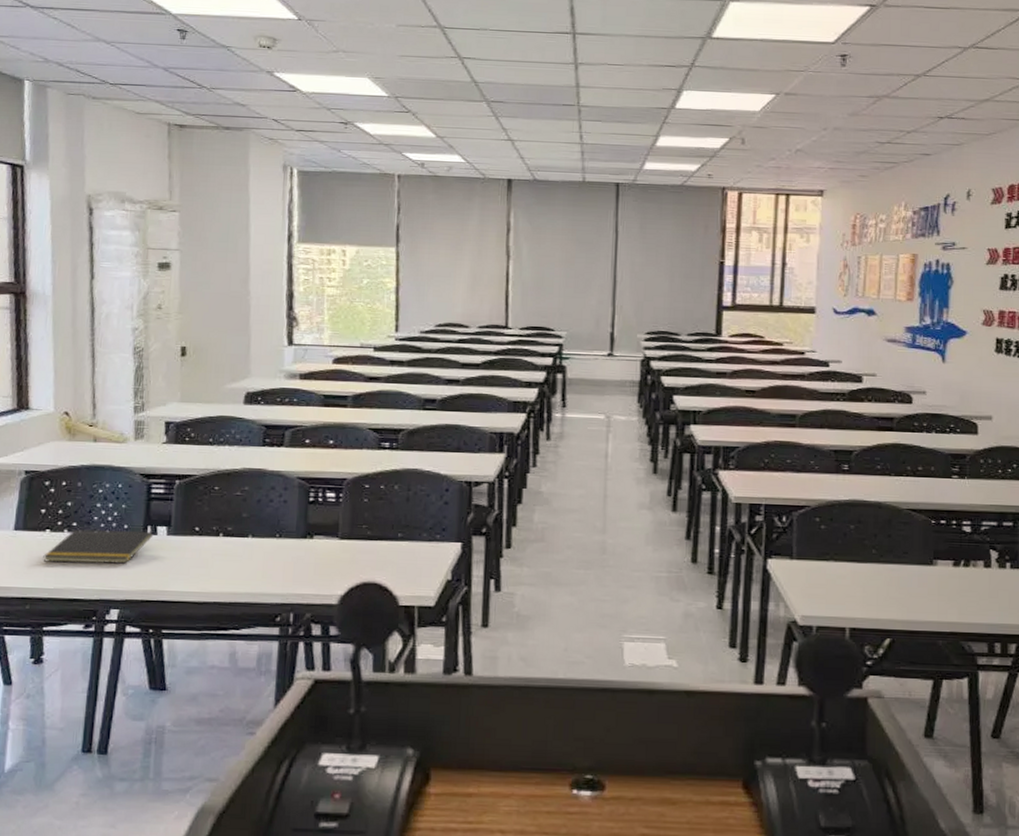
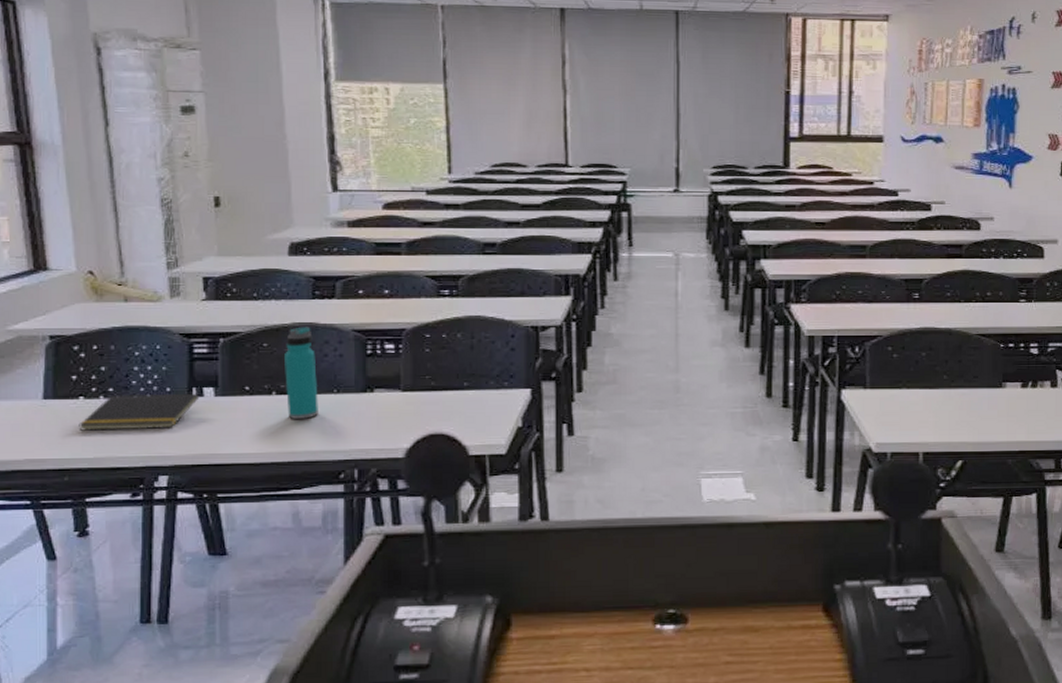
water bottle: none [232,472,262,561] -> present [285,326,318,419]

